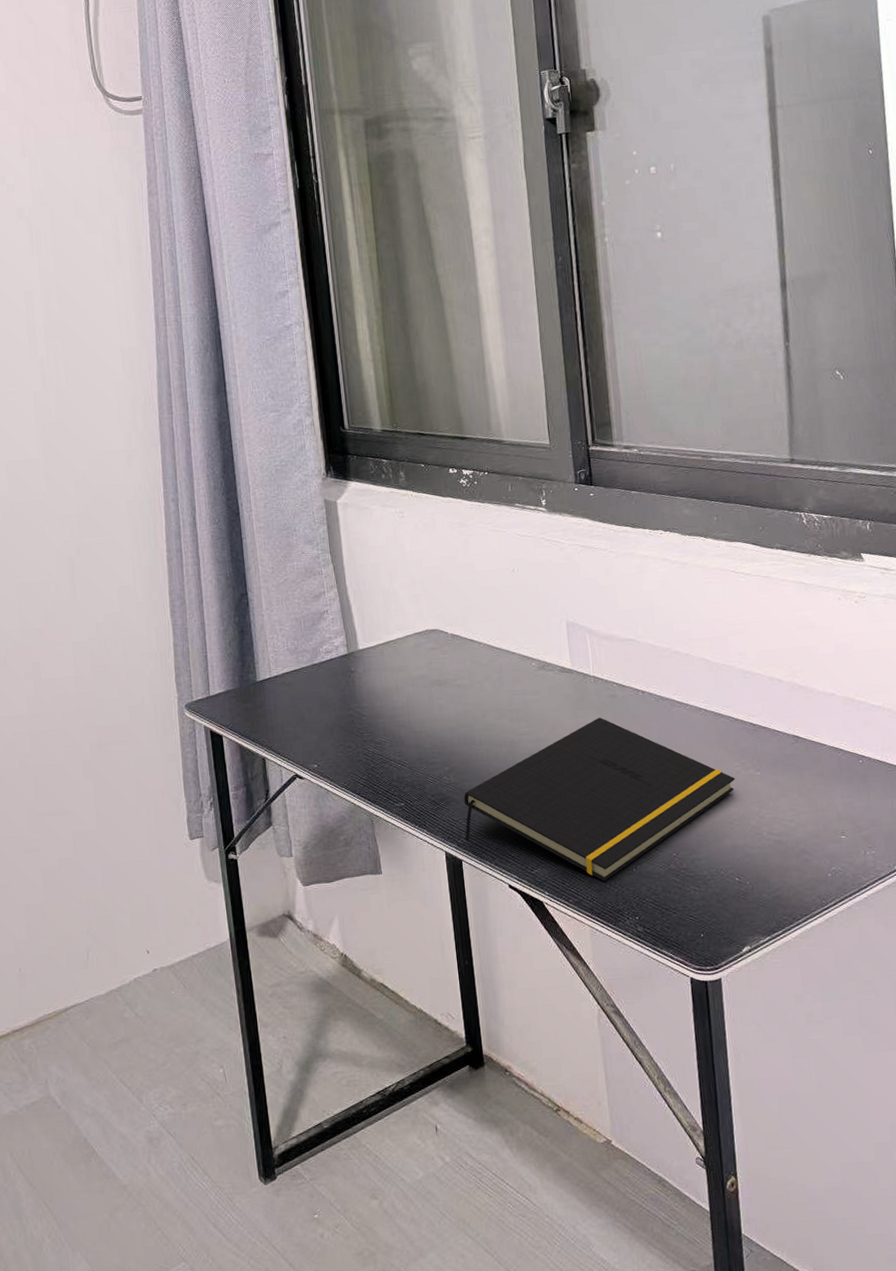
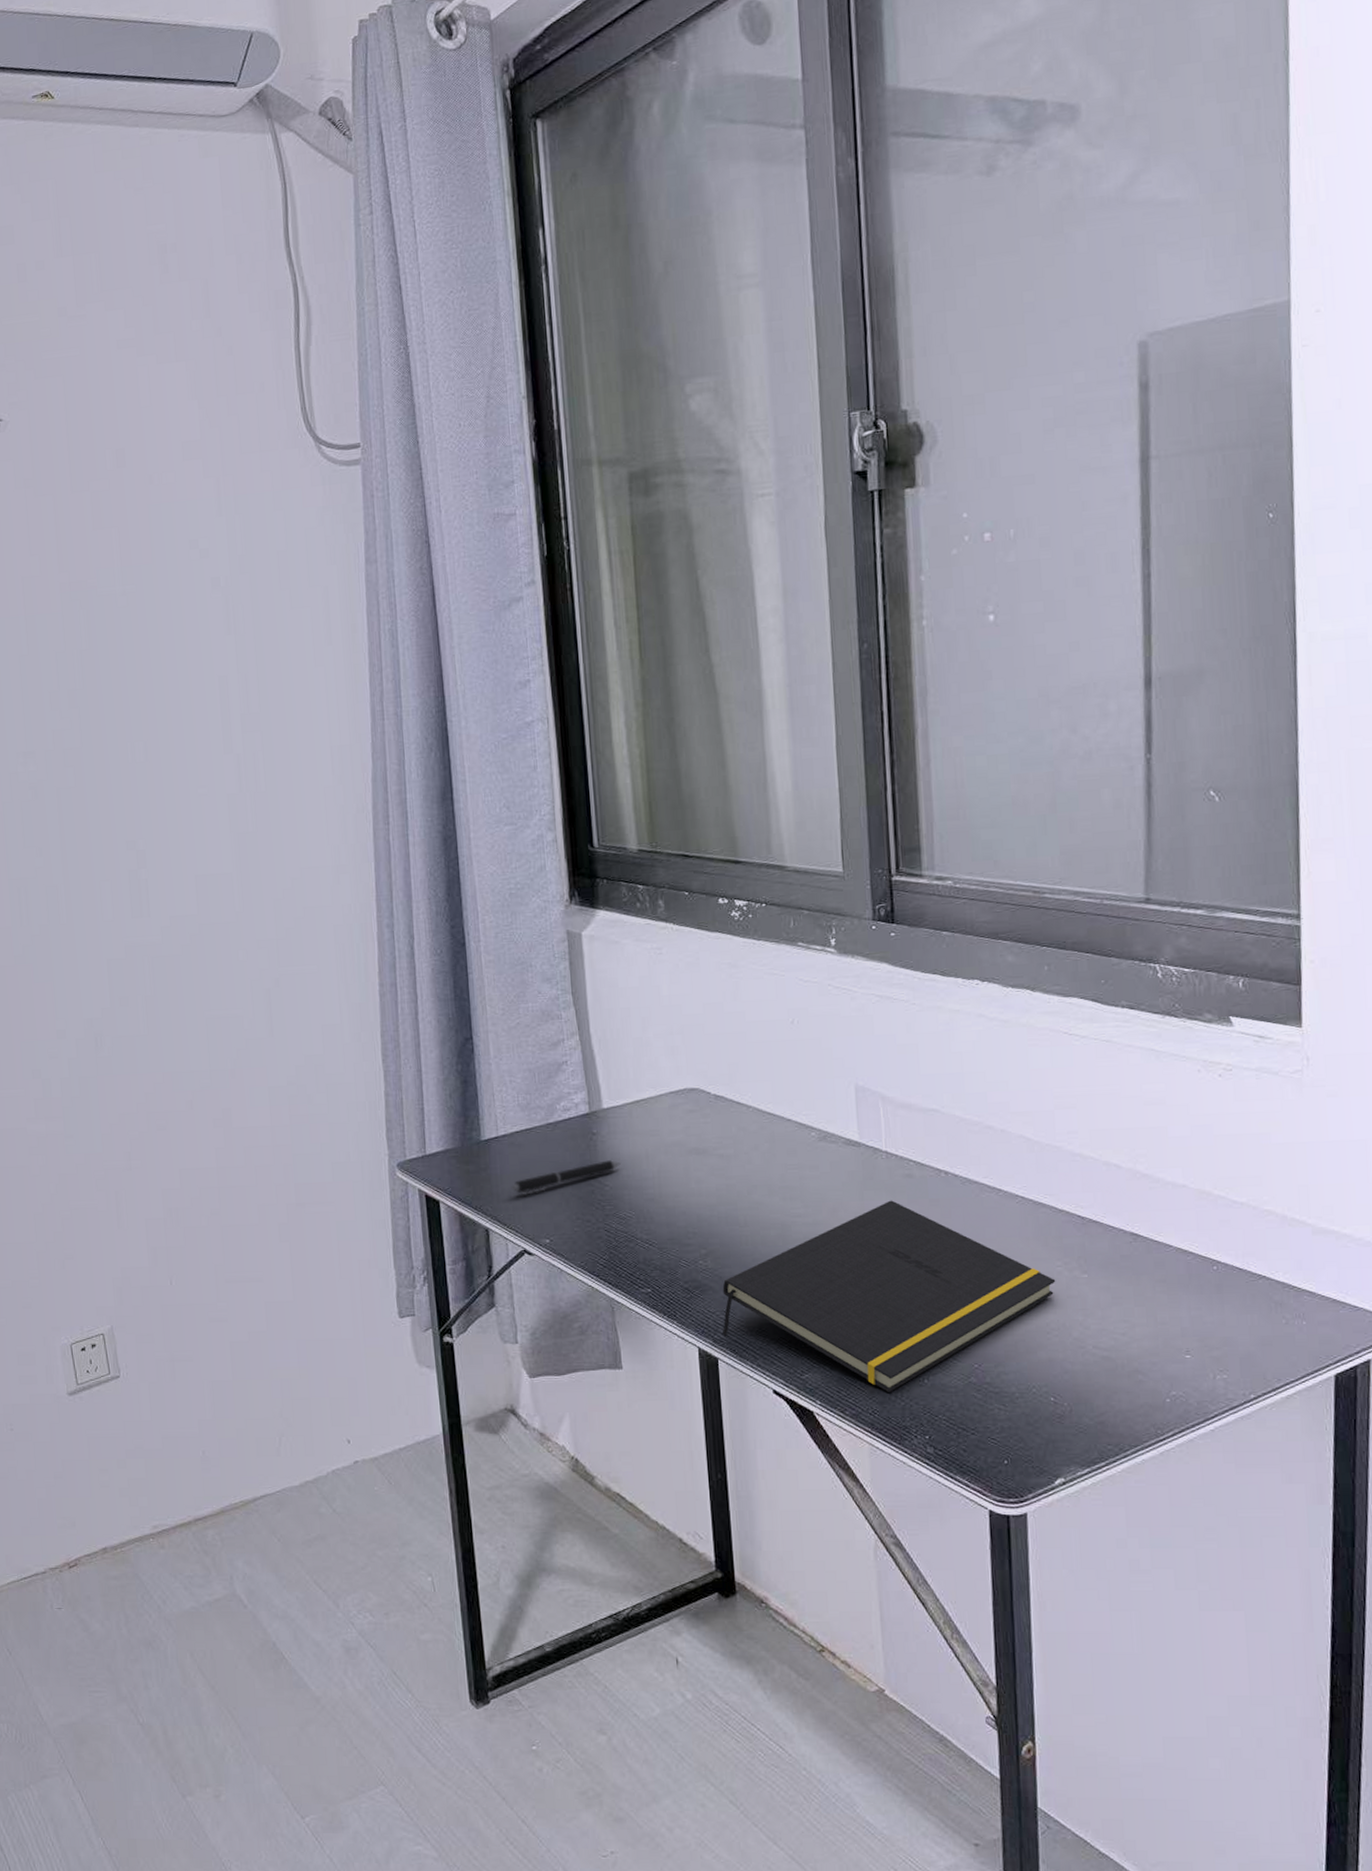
pen: none [283,693,376,727] -> present [511,1160,622,1195]

